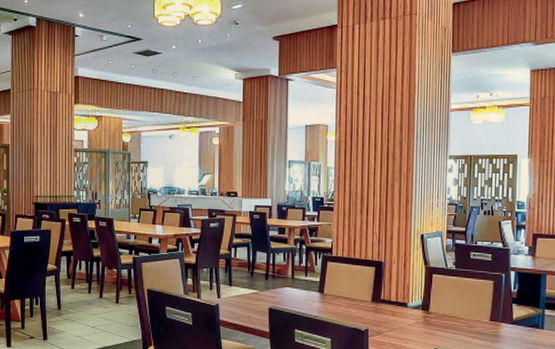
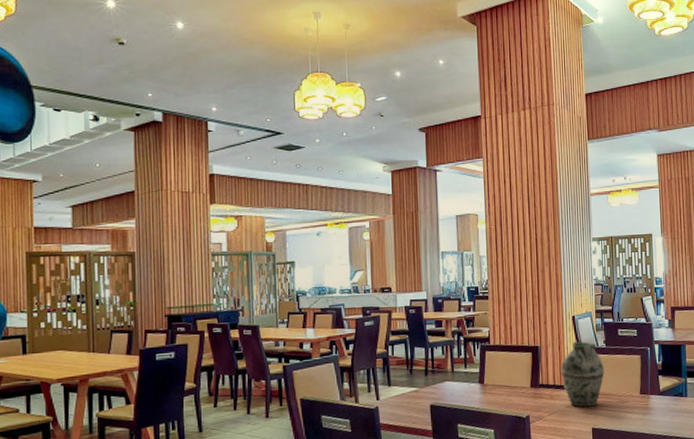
vase: none [404,260,452,328] -> present [561,341,605,408]

